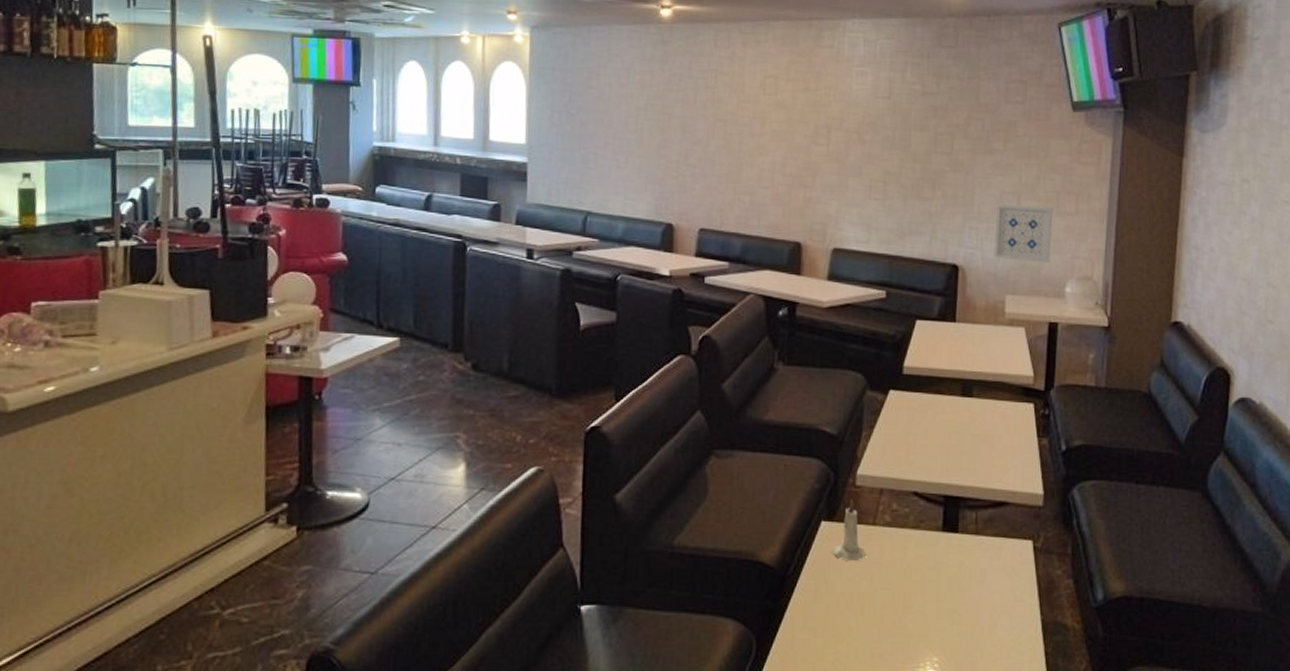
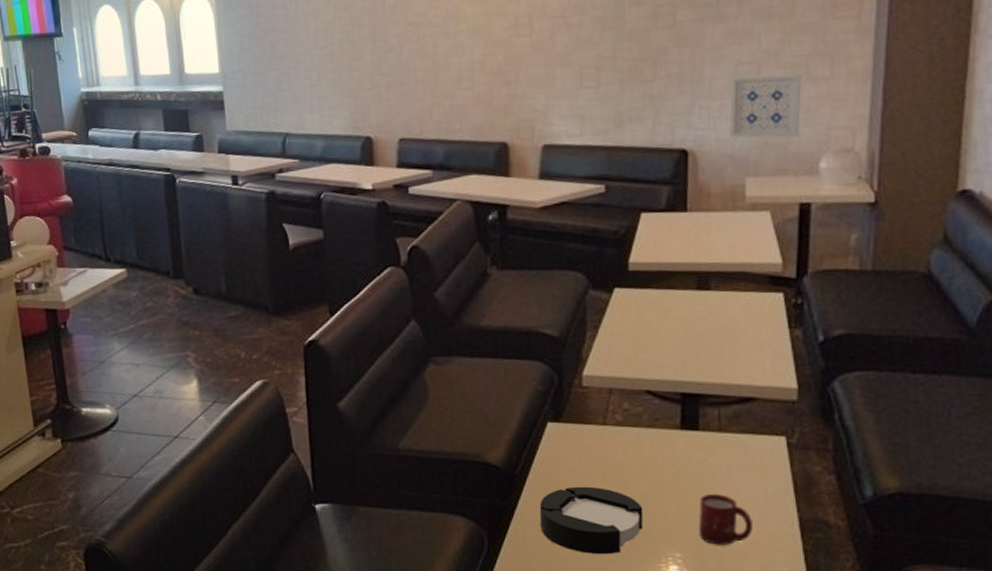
ashtray: none [808,588,905,659] -> present [539,486,643,554]
candle: present [832,499,867,562] -> none [561,400,598,461]
cup: none [954,597,1002,648] -> present [698,494,752,545]

